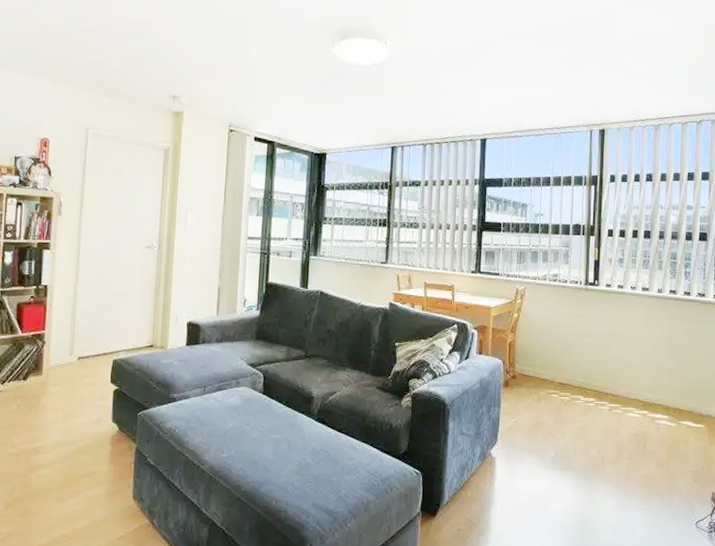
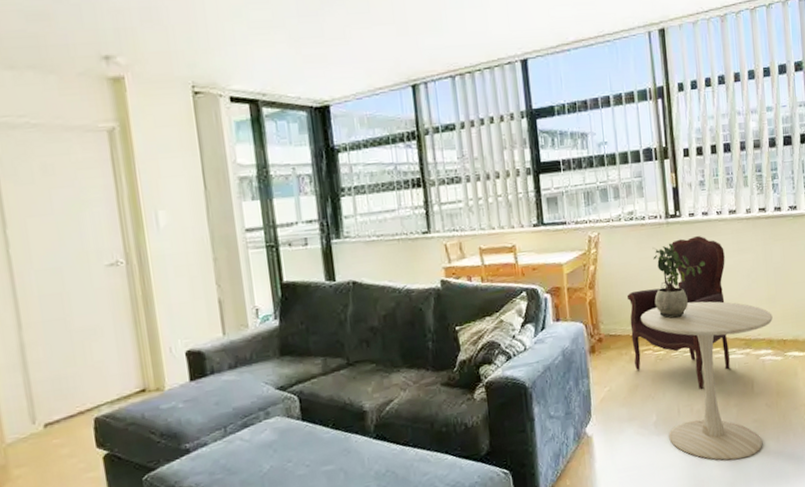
armchair: none [541,304,634,438] -> present [627,235,730,390]
side table: none [552,358,672,508] -> present [641,301,773,461]
potted plant: none [566,306,615,371] -> present [652,243,705,319]

